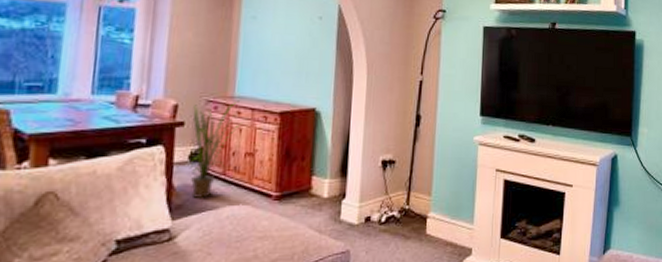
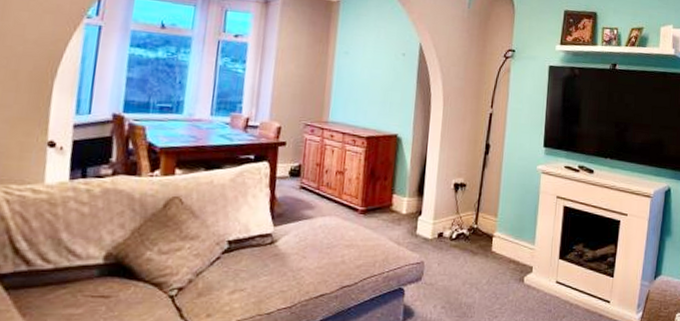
house plant: present [189,100,244,199] -> none [289,125,336,210]

